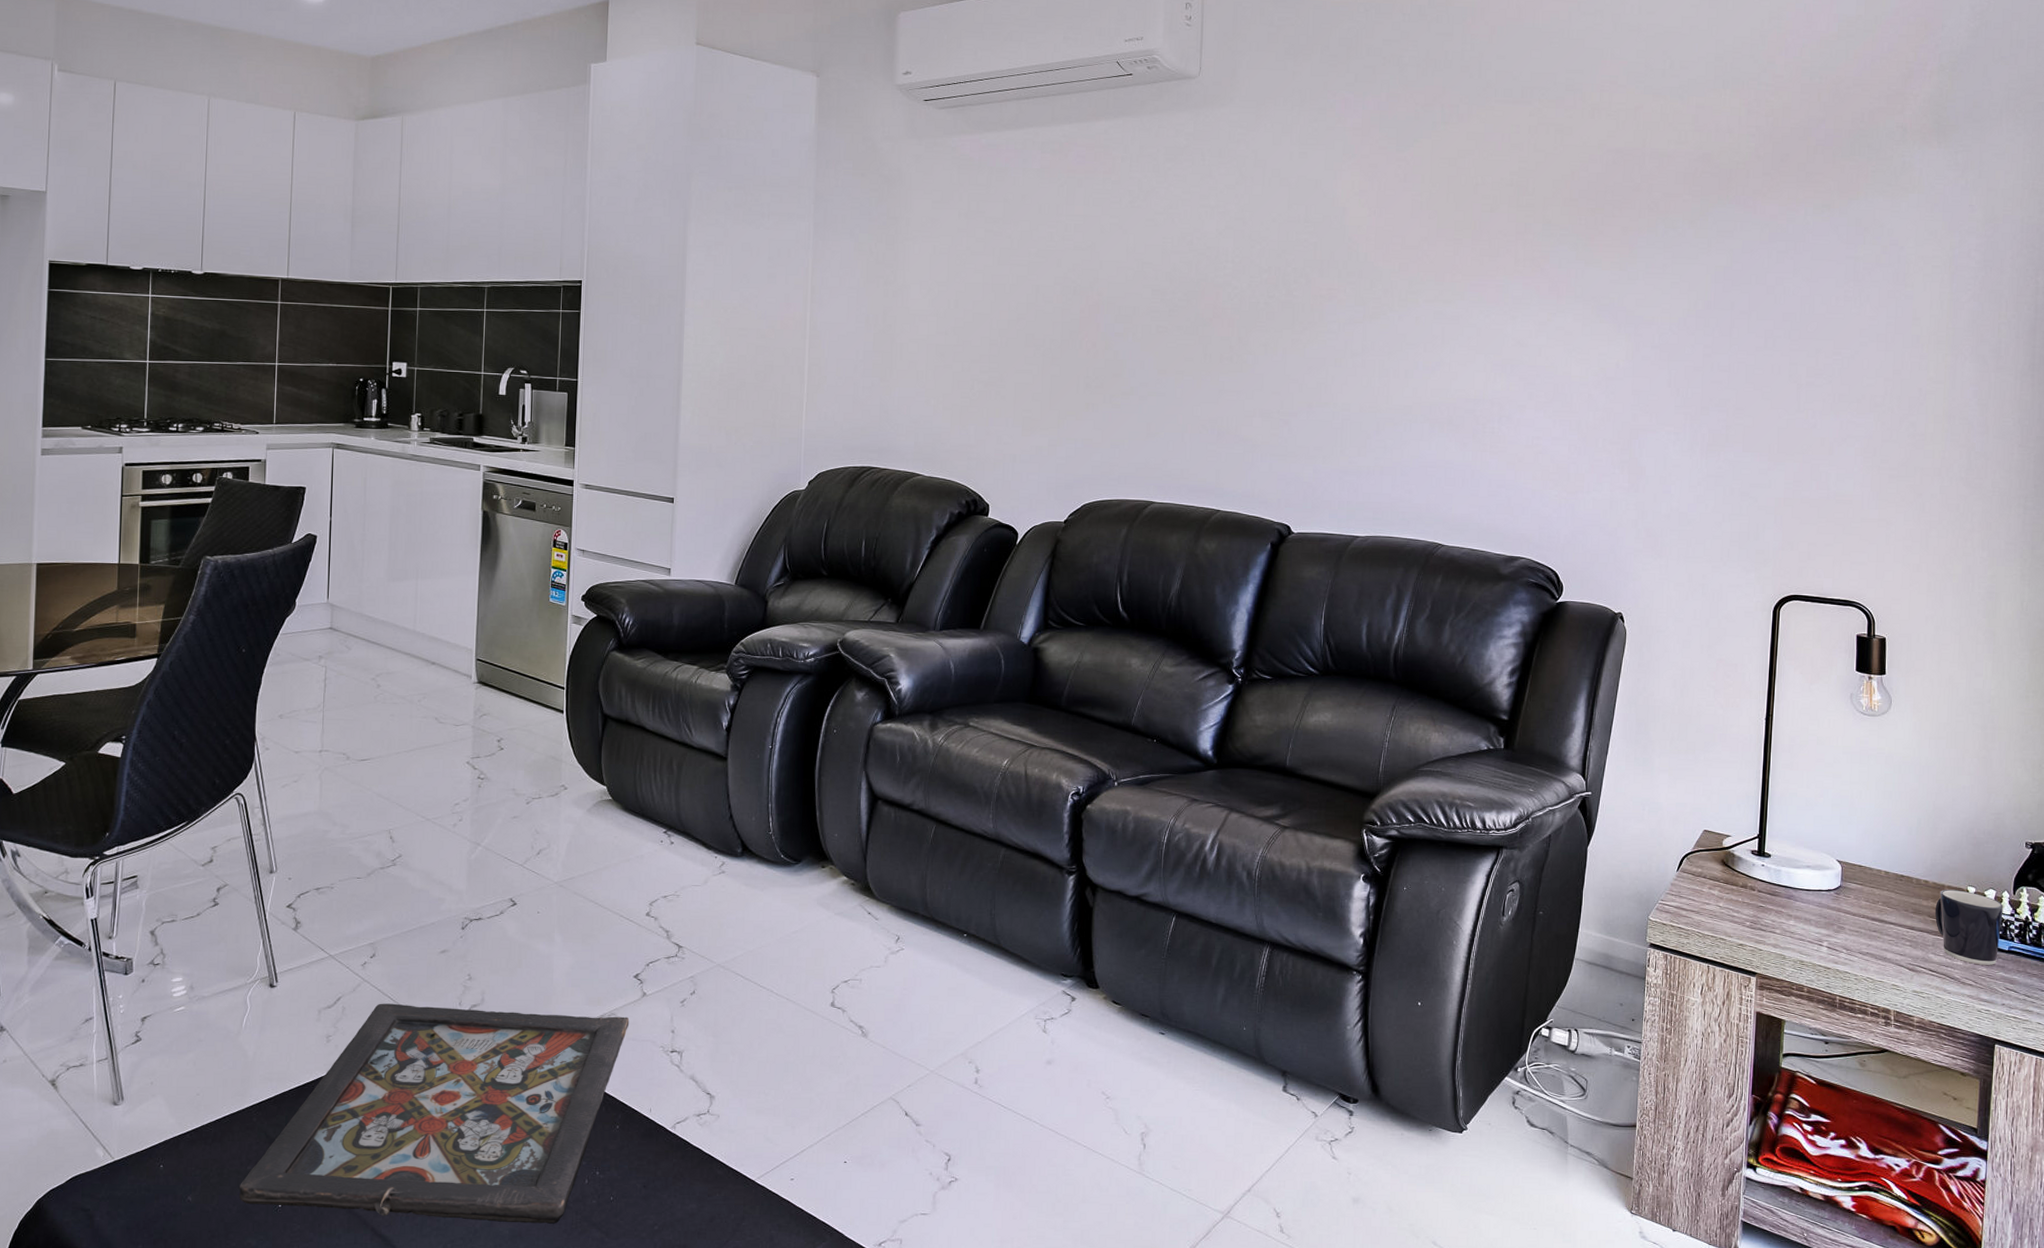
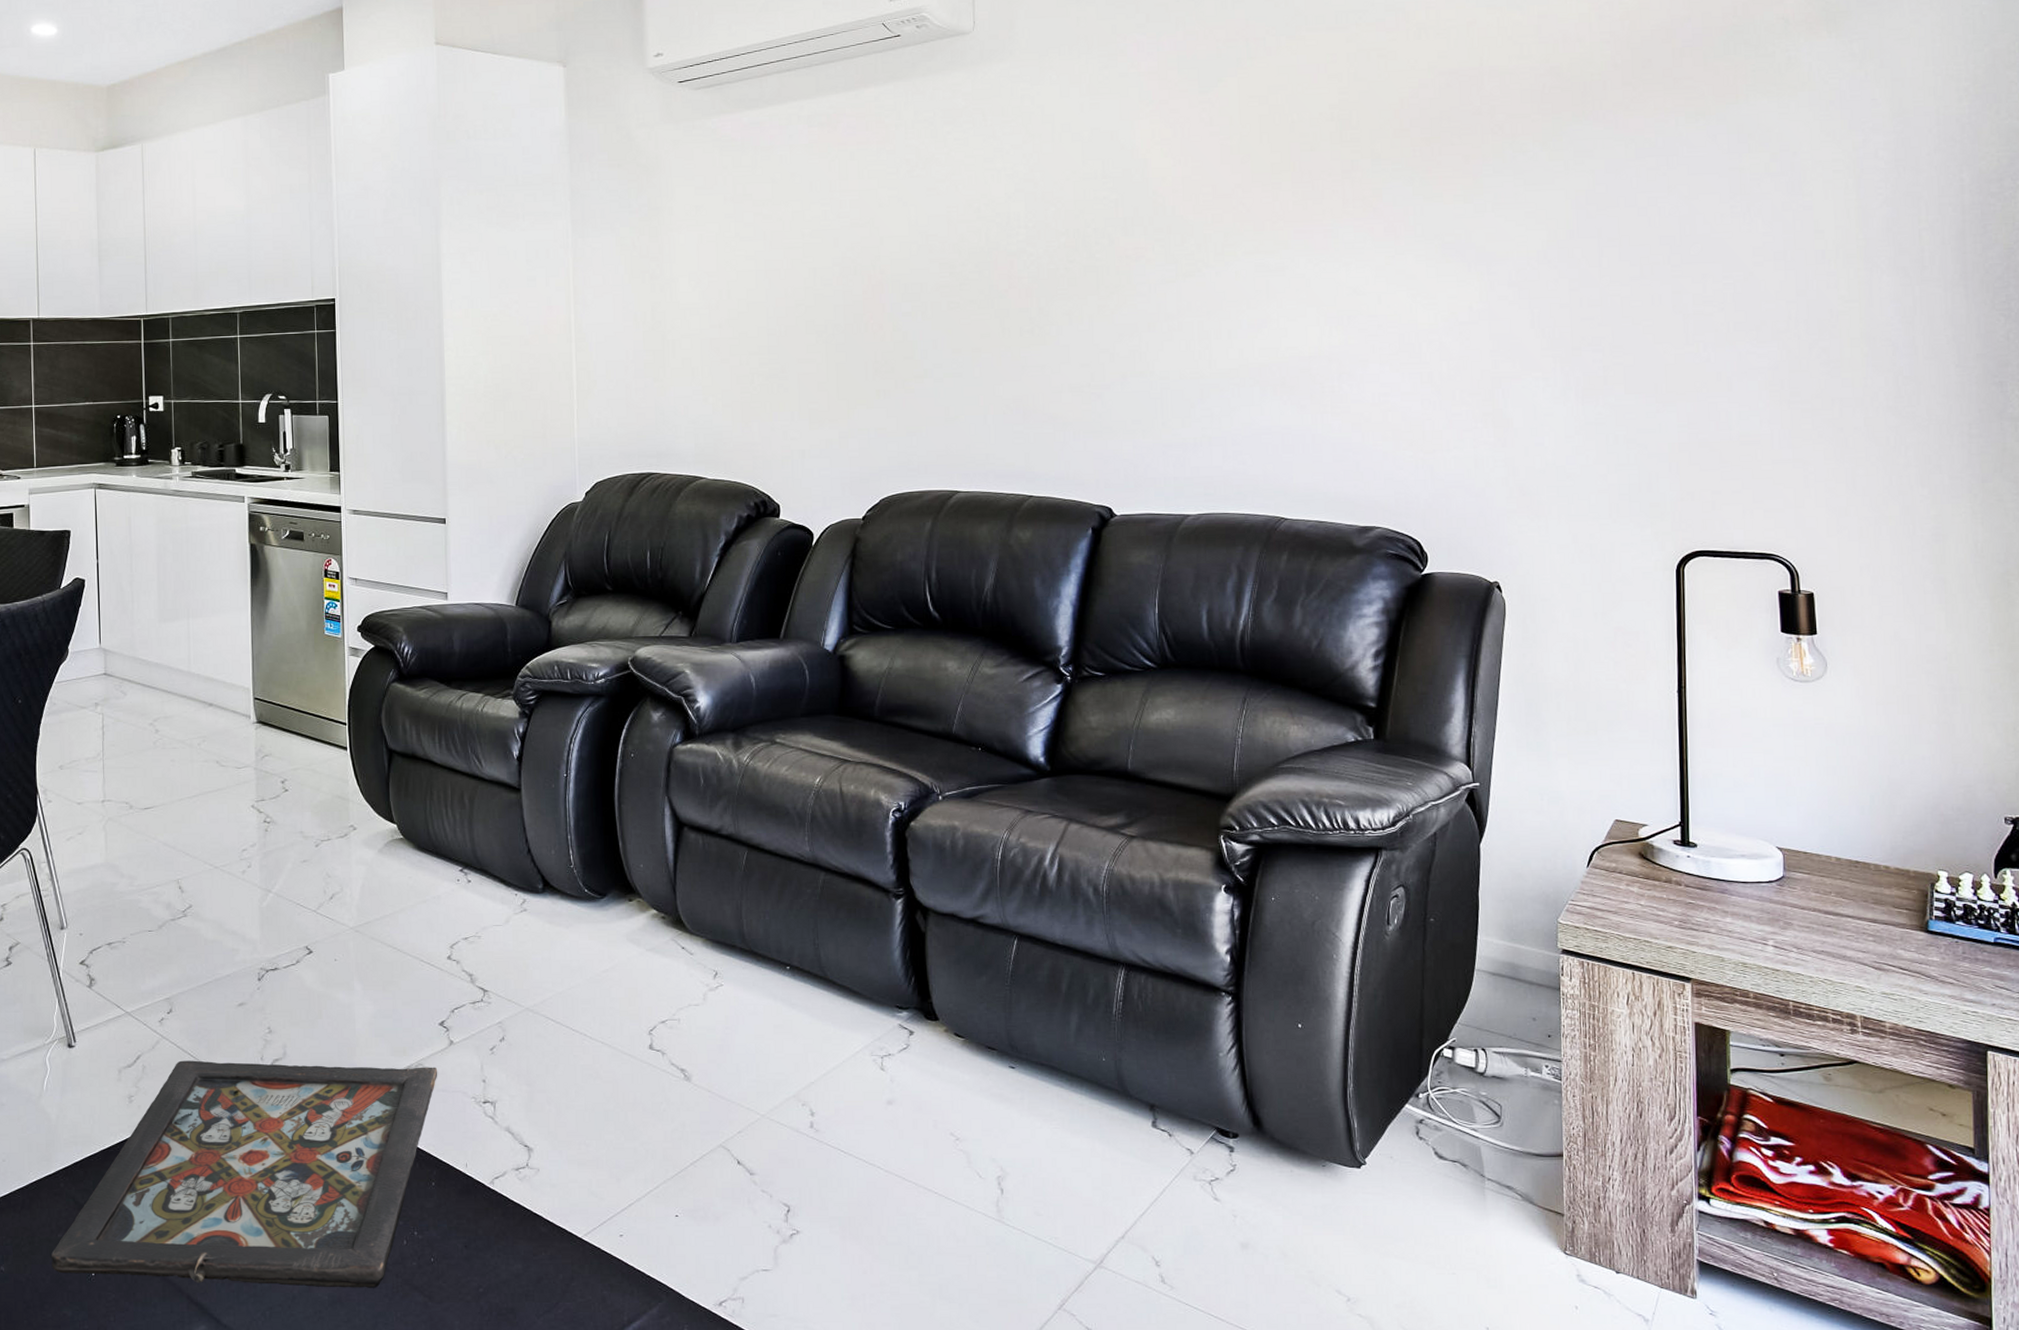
mug: present [1934,890,2003,965] -> none [1900,875,1984,960]

